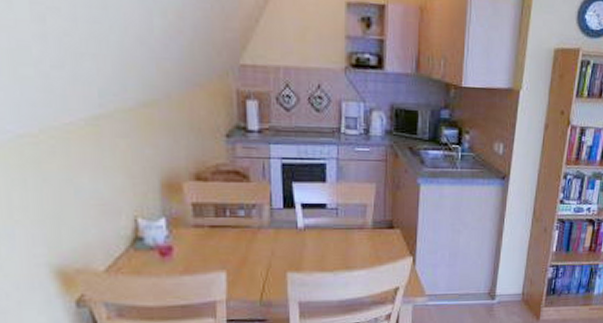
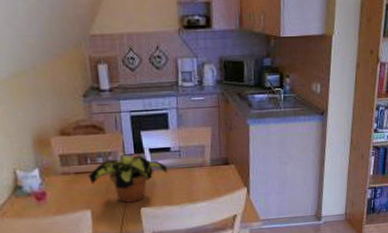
flower pot: none [225,208,321,265] -> present [87,153,167,203]

